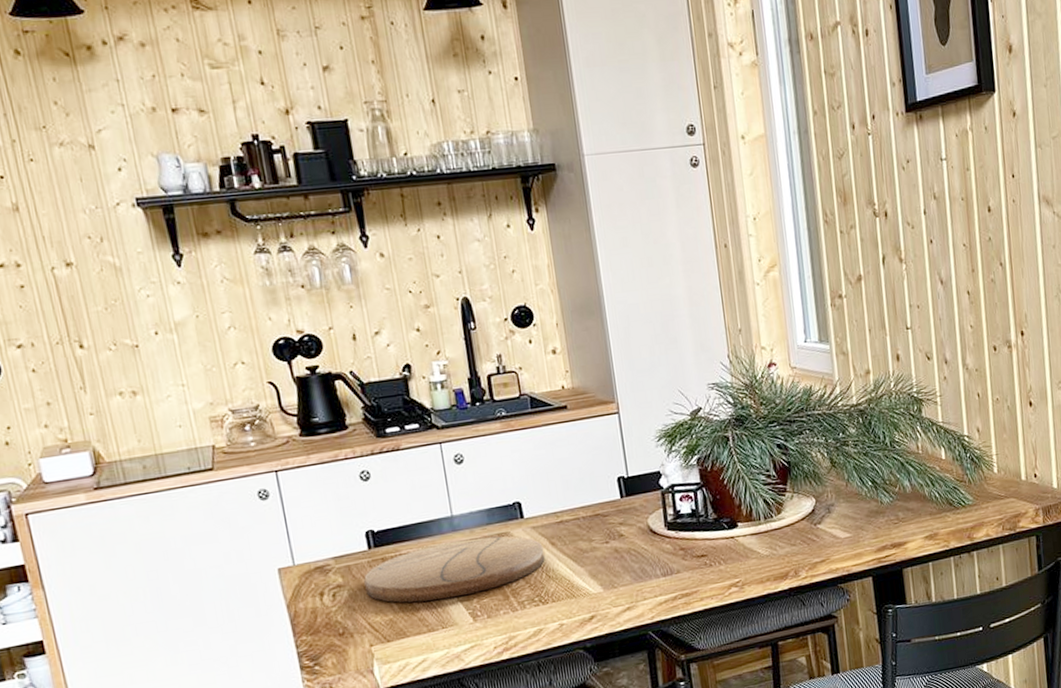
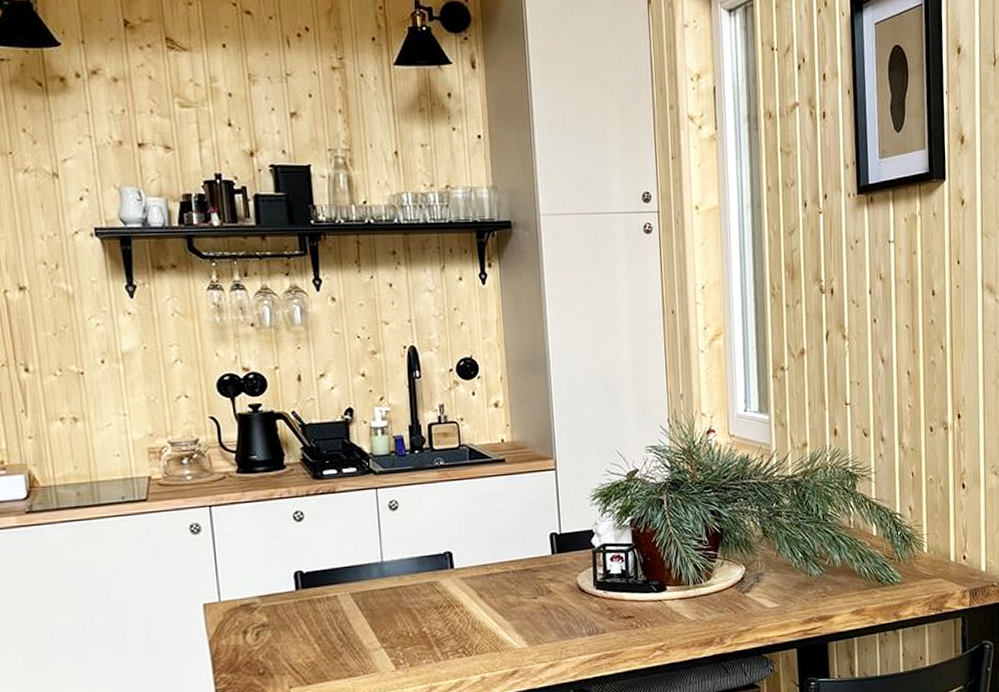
cutting board: present [364,535,545,603] -> none [289,584,472,646]

